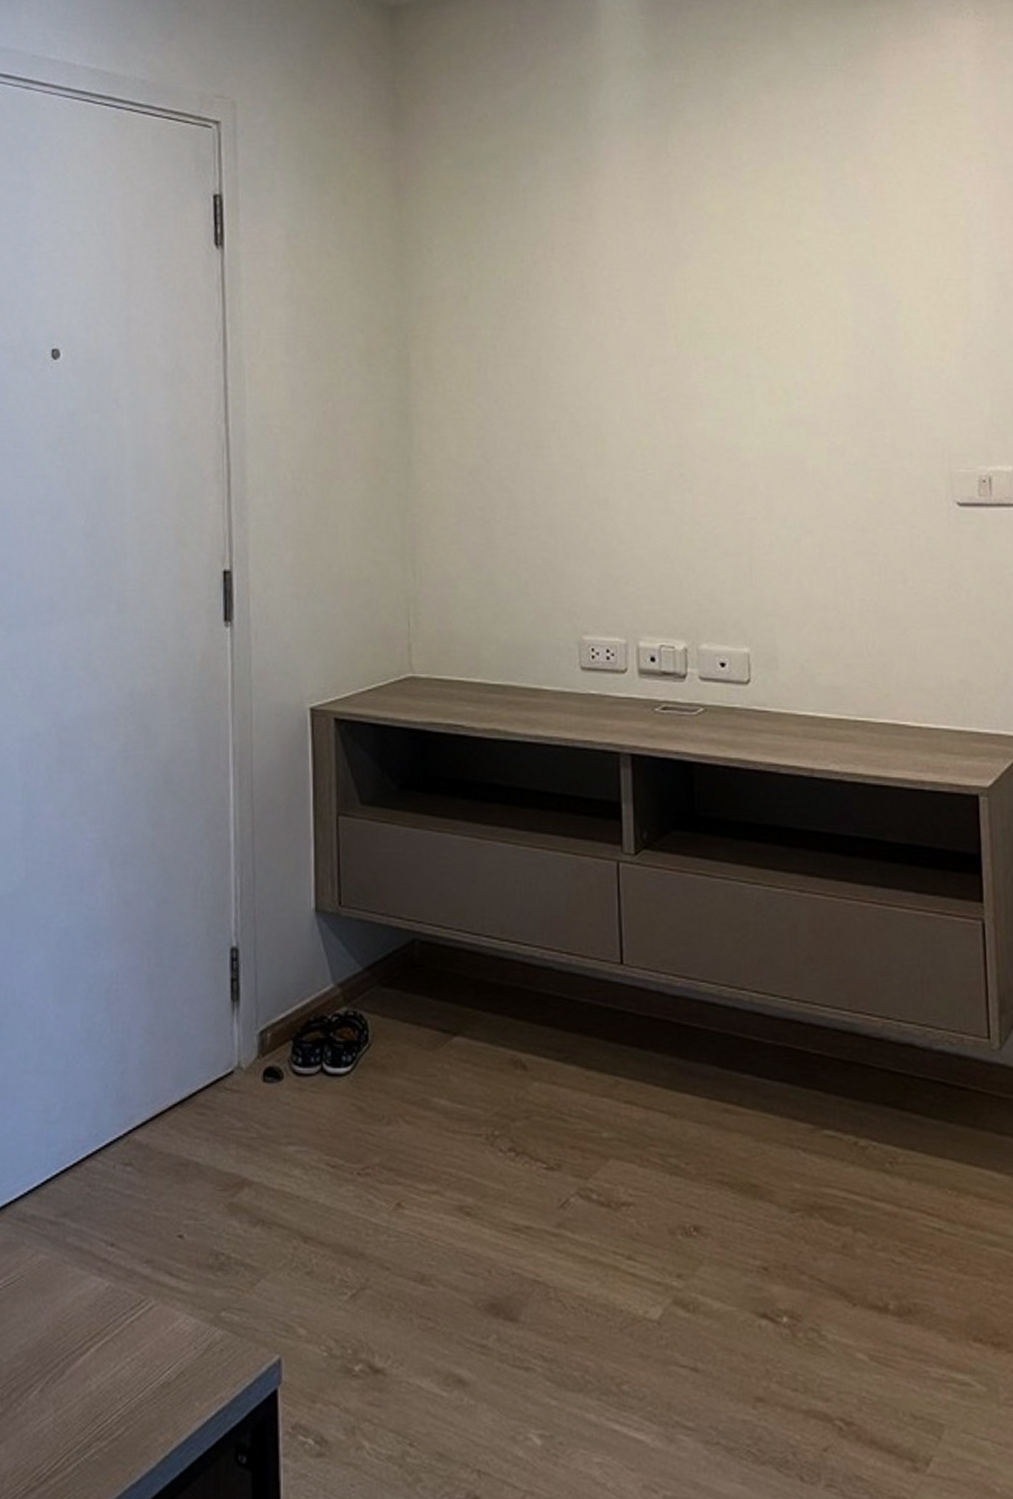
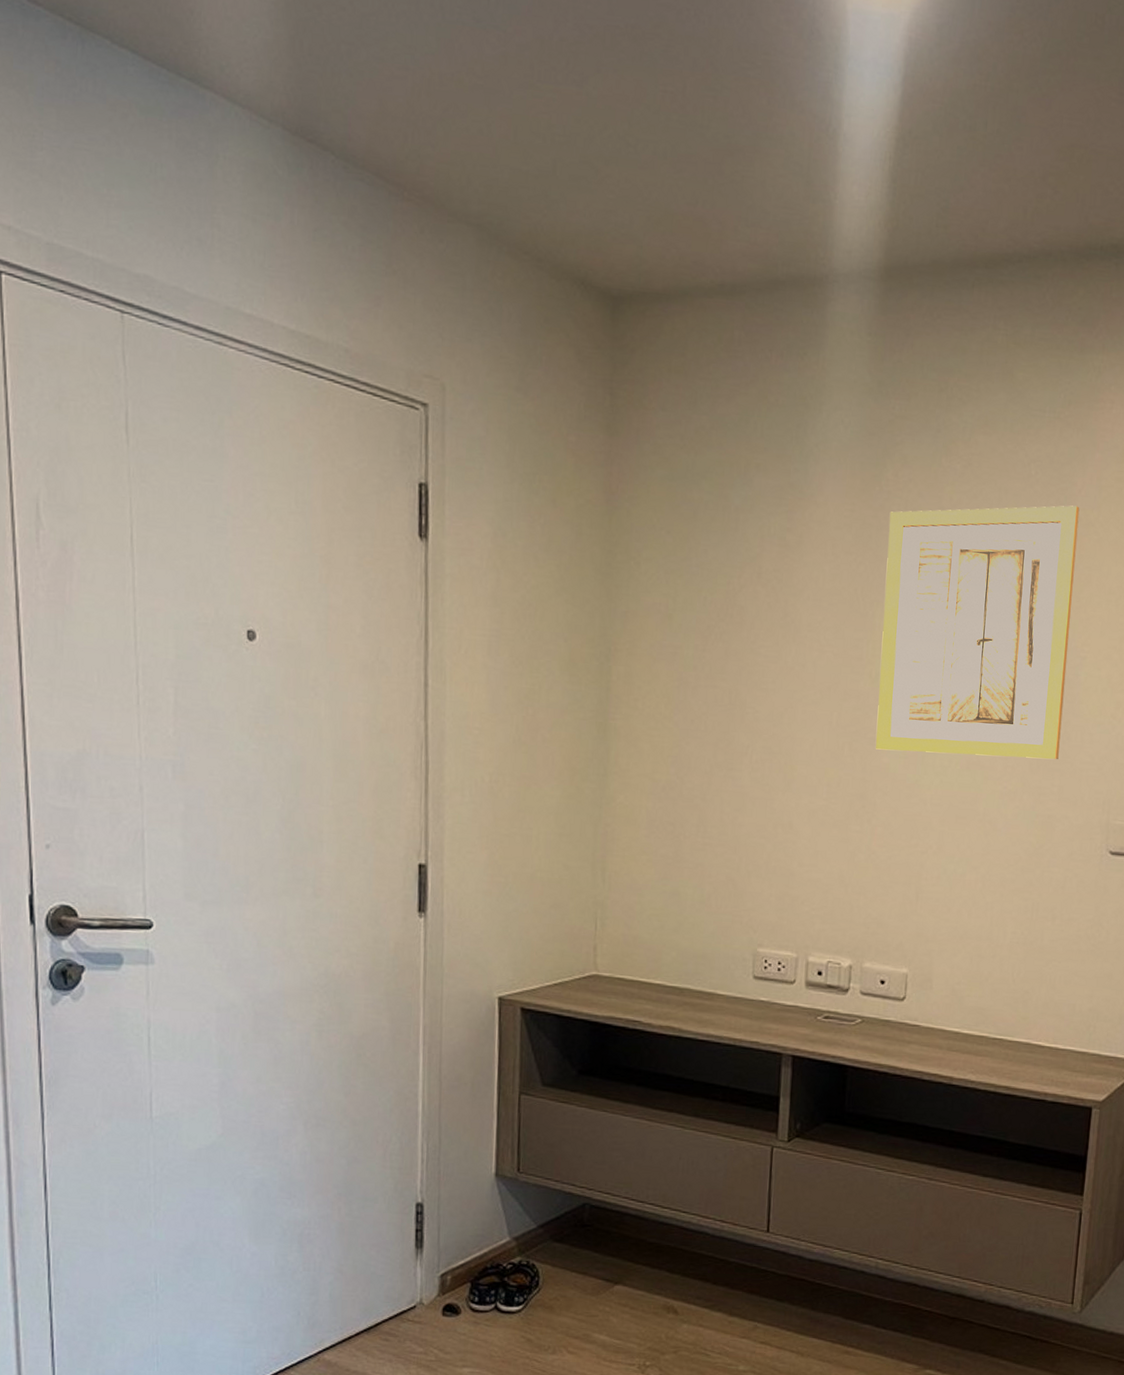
wall art: none [679,152,887,414] -> present [875,505,1080,760]

